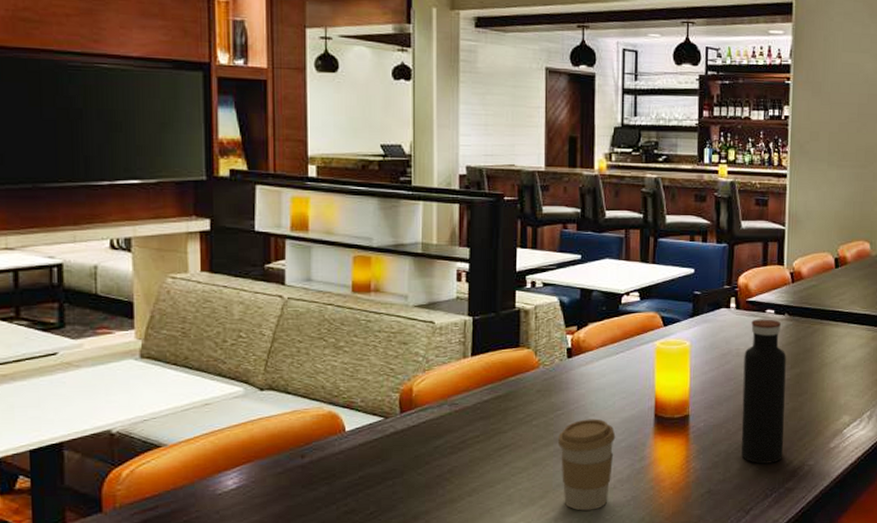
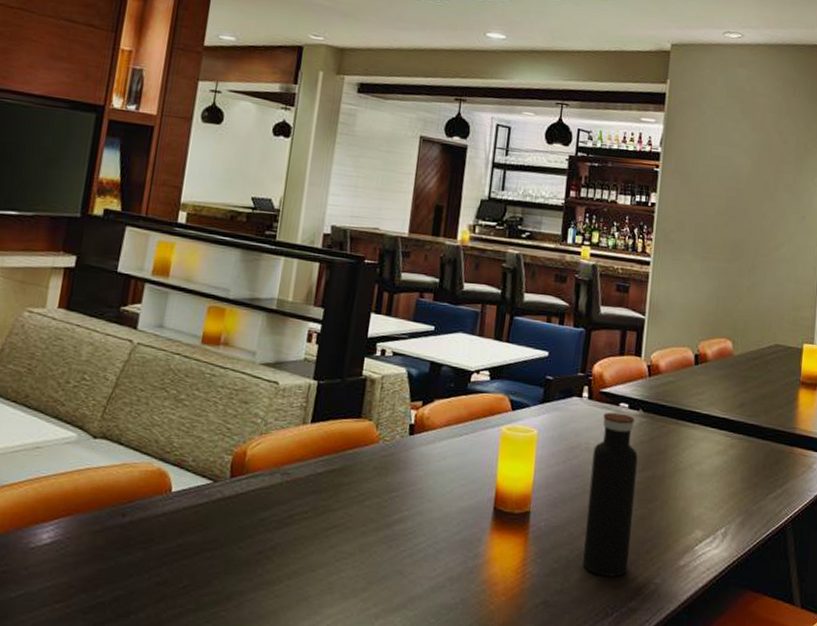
coffee cup: present [558,418,616,511] -> none [388,504,451,610]

